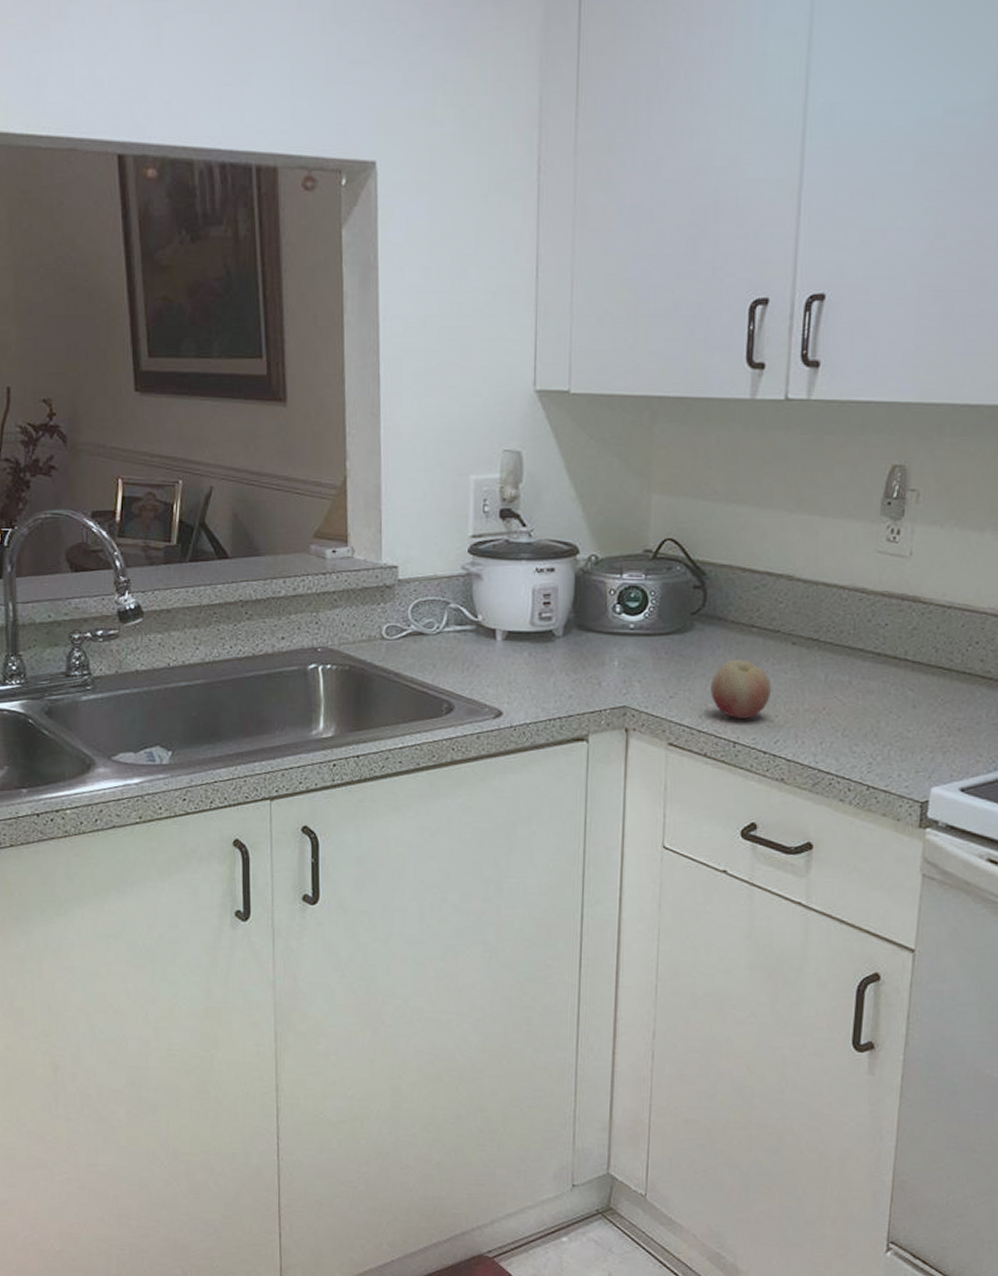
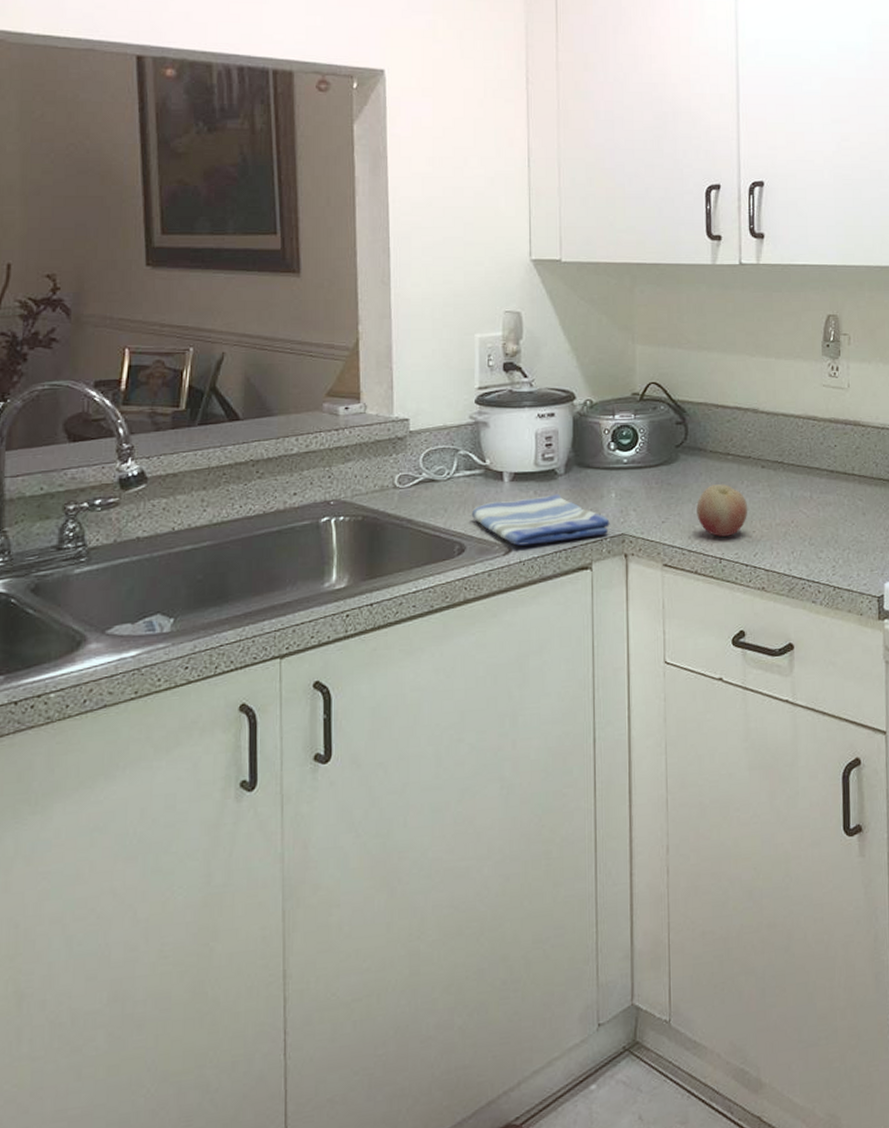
dish towel: none [461,657,611,710] -> present [471,494,610,546]

